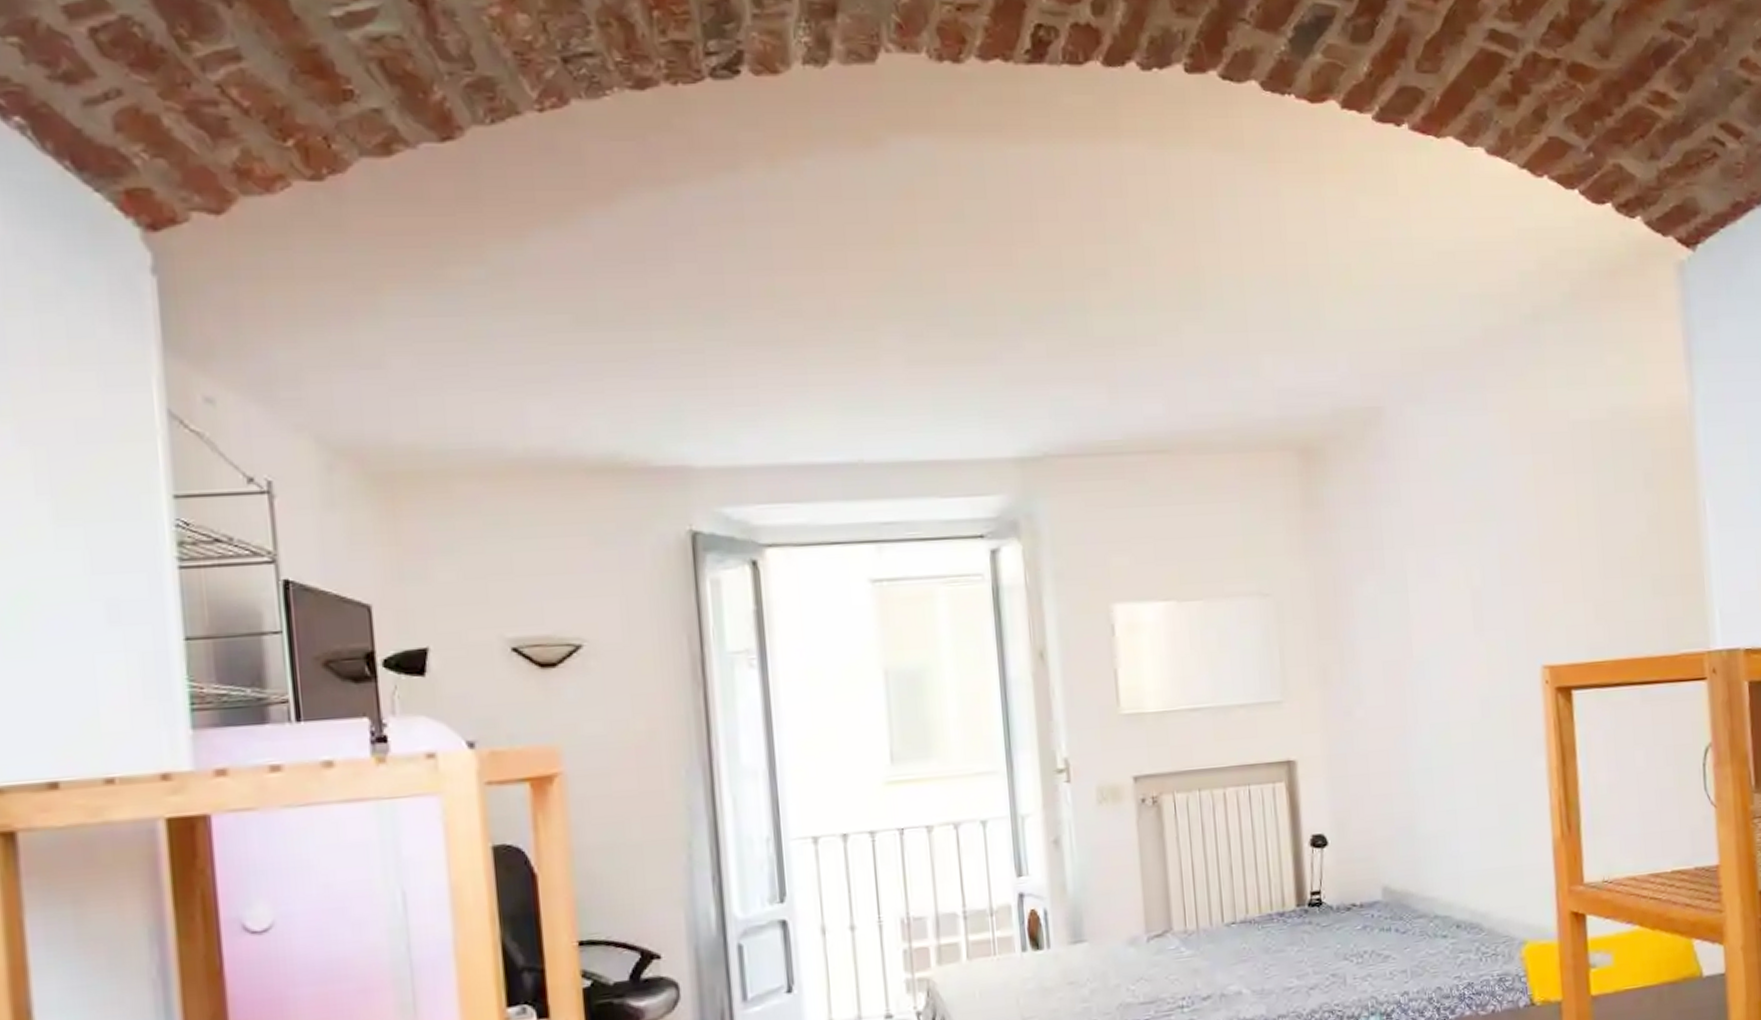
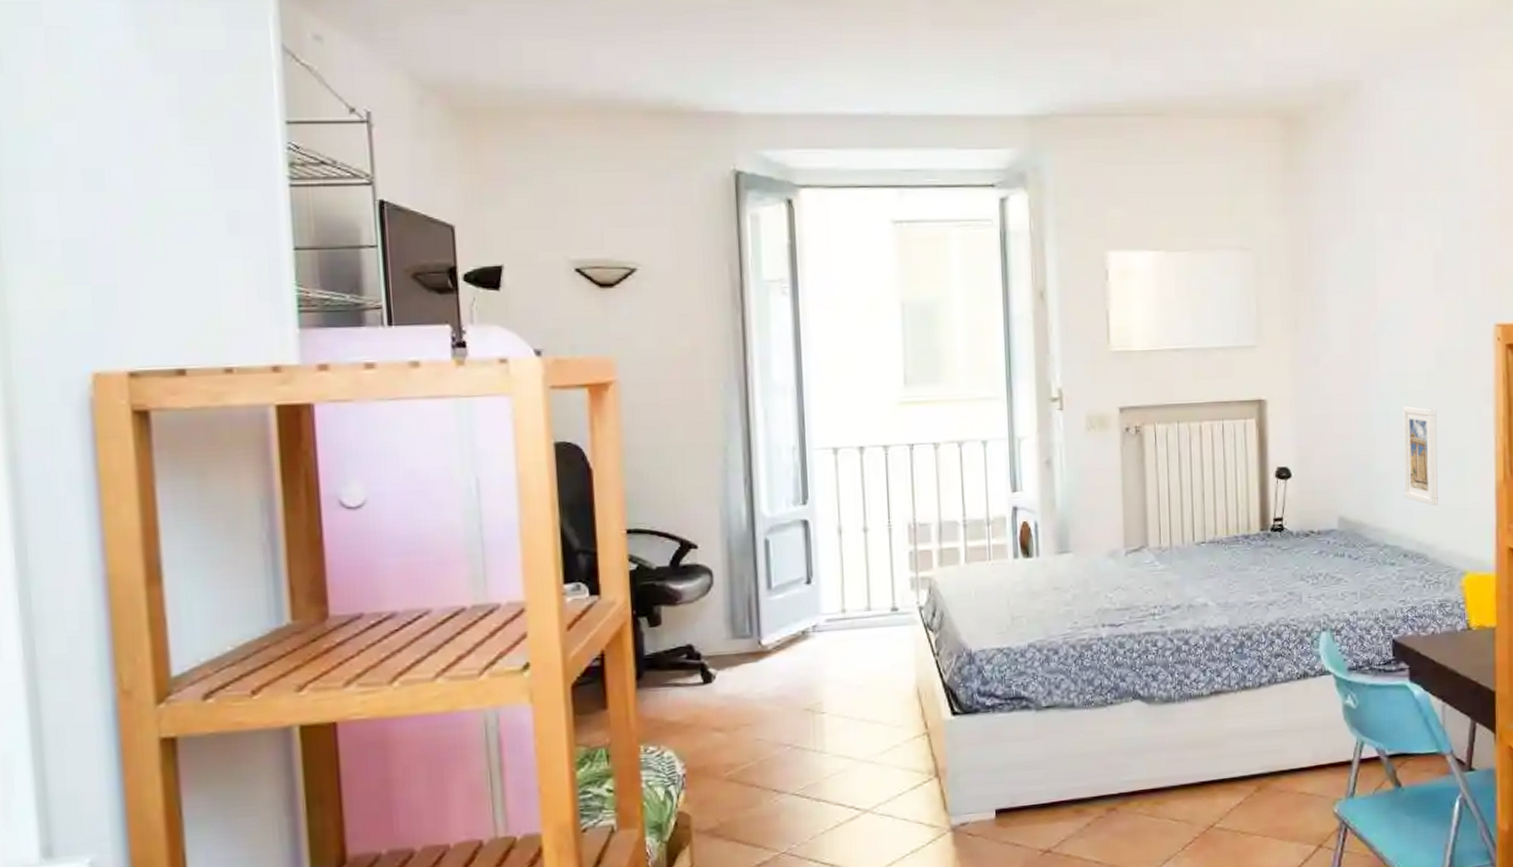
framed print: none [1446,759,1491,869] -> present [1402,405,1438,505]

